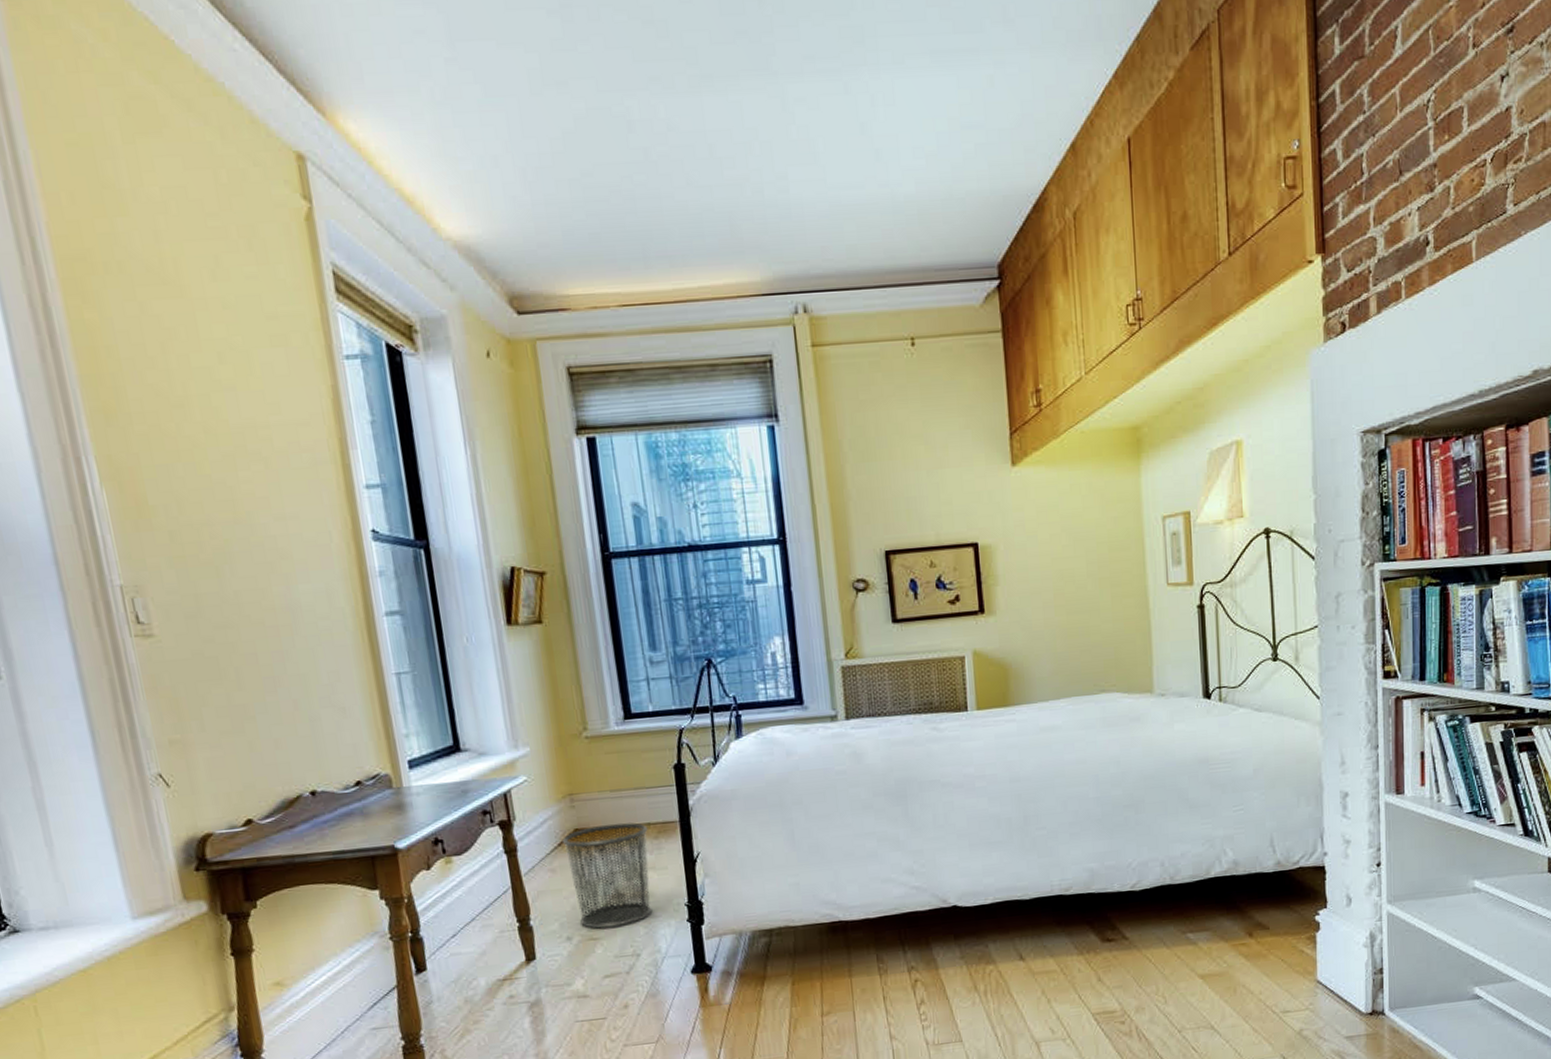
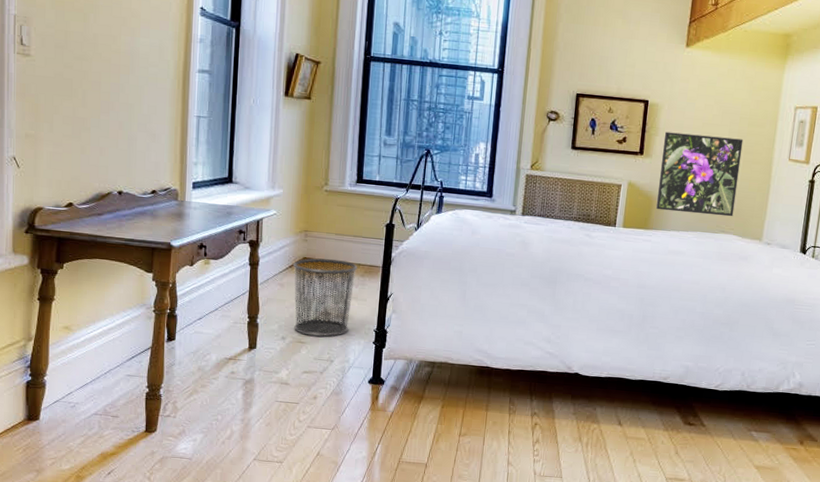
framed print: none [1006,569,1112,679] -> present [656,131,744,217]

